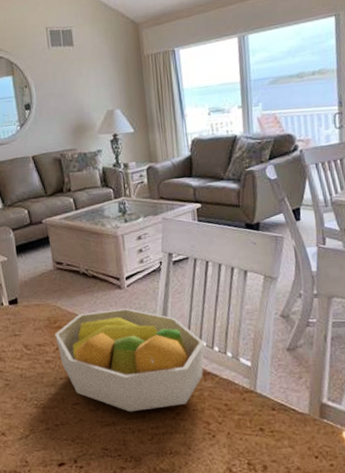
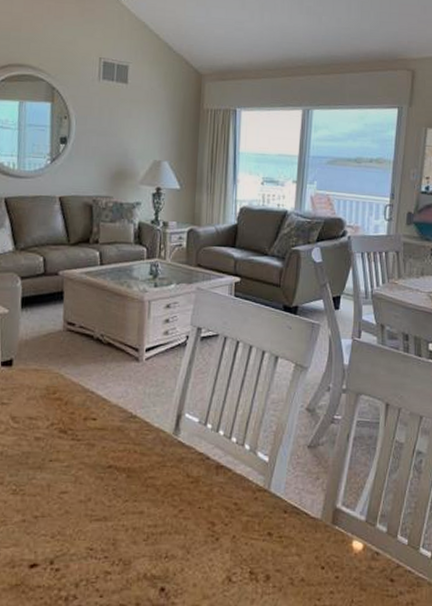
fruit bowl: present [55,308,205,412] -> none [51,383,223,506]

